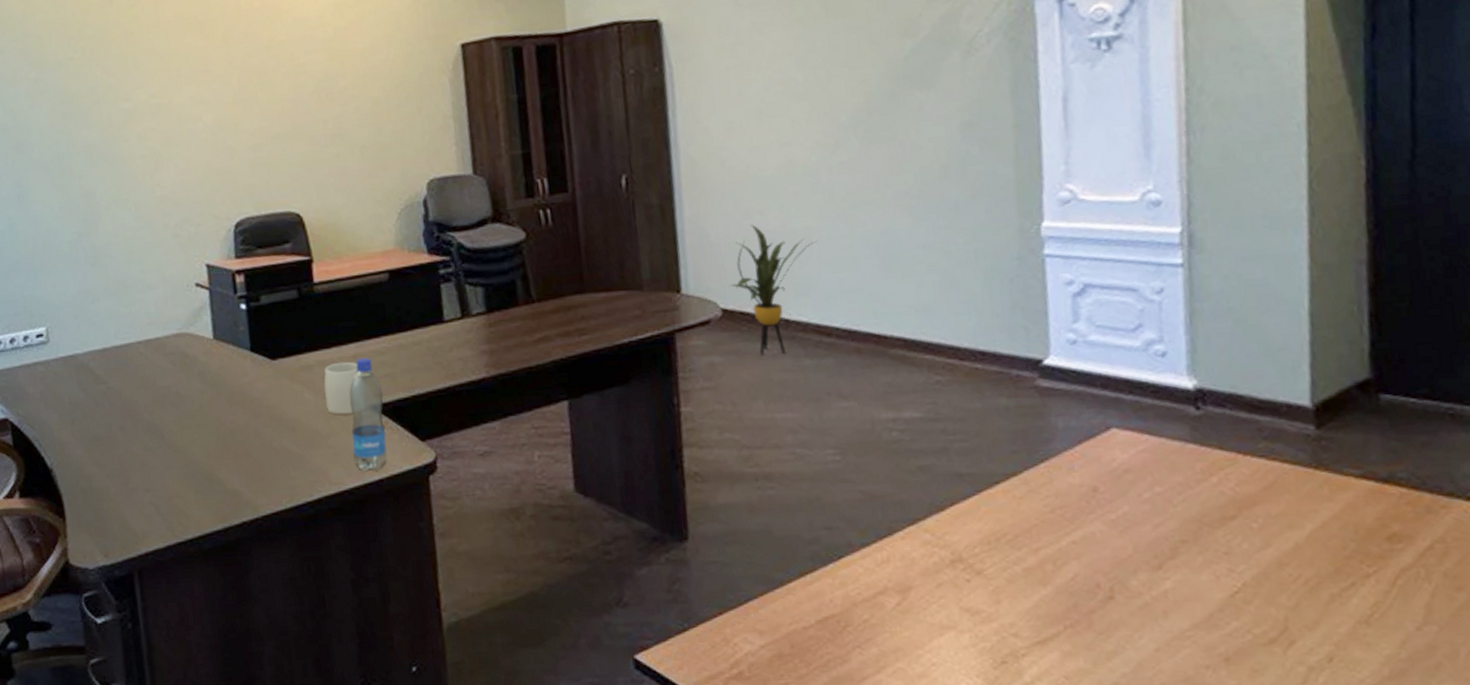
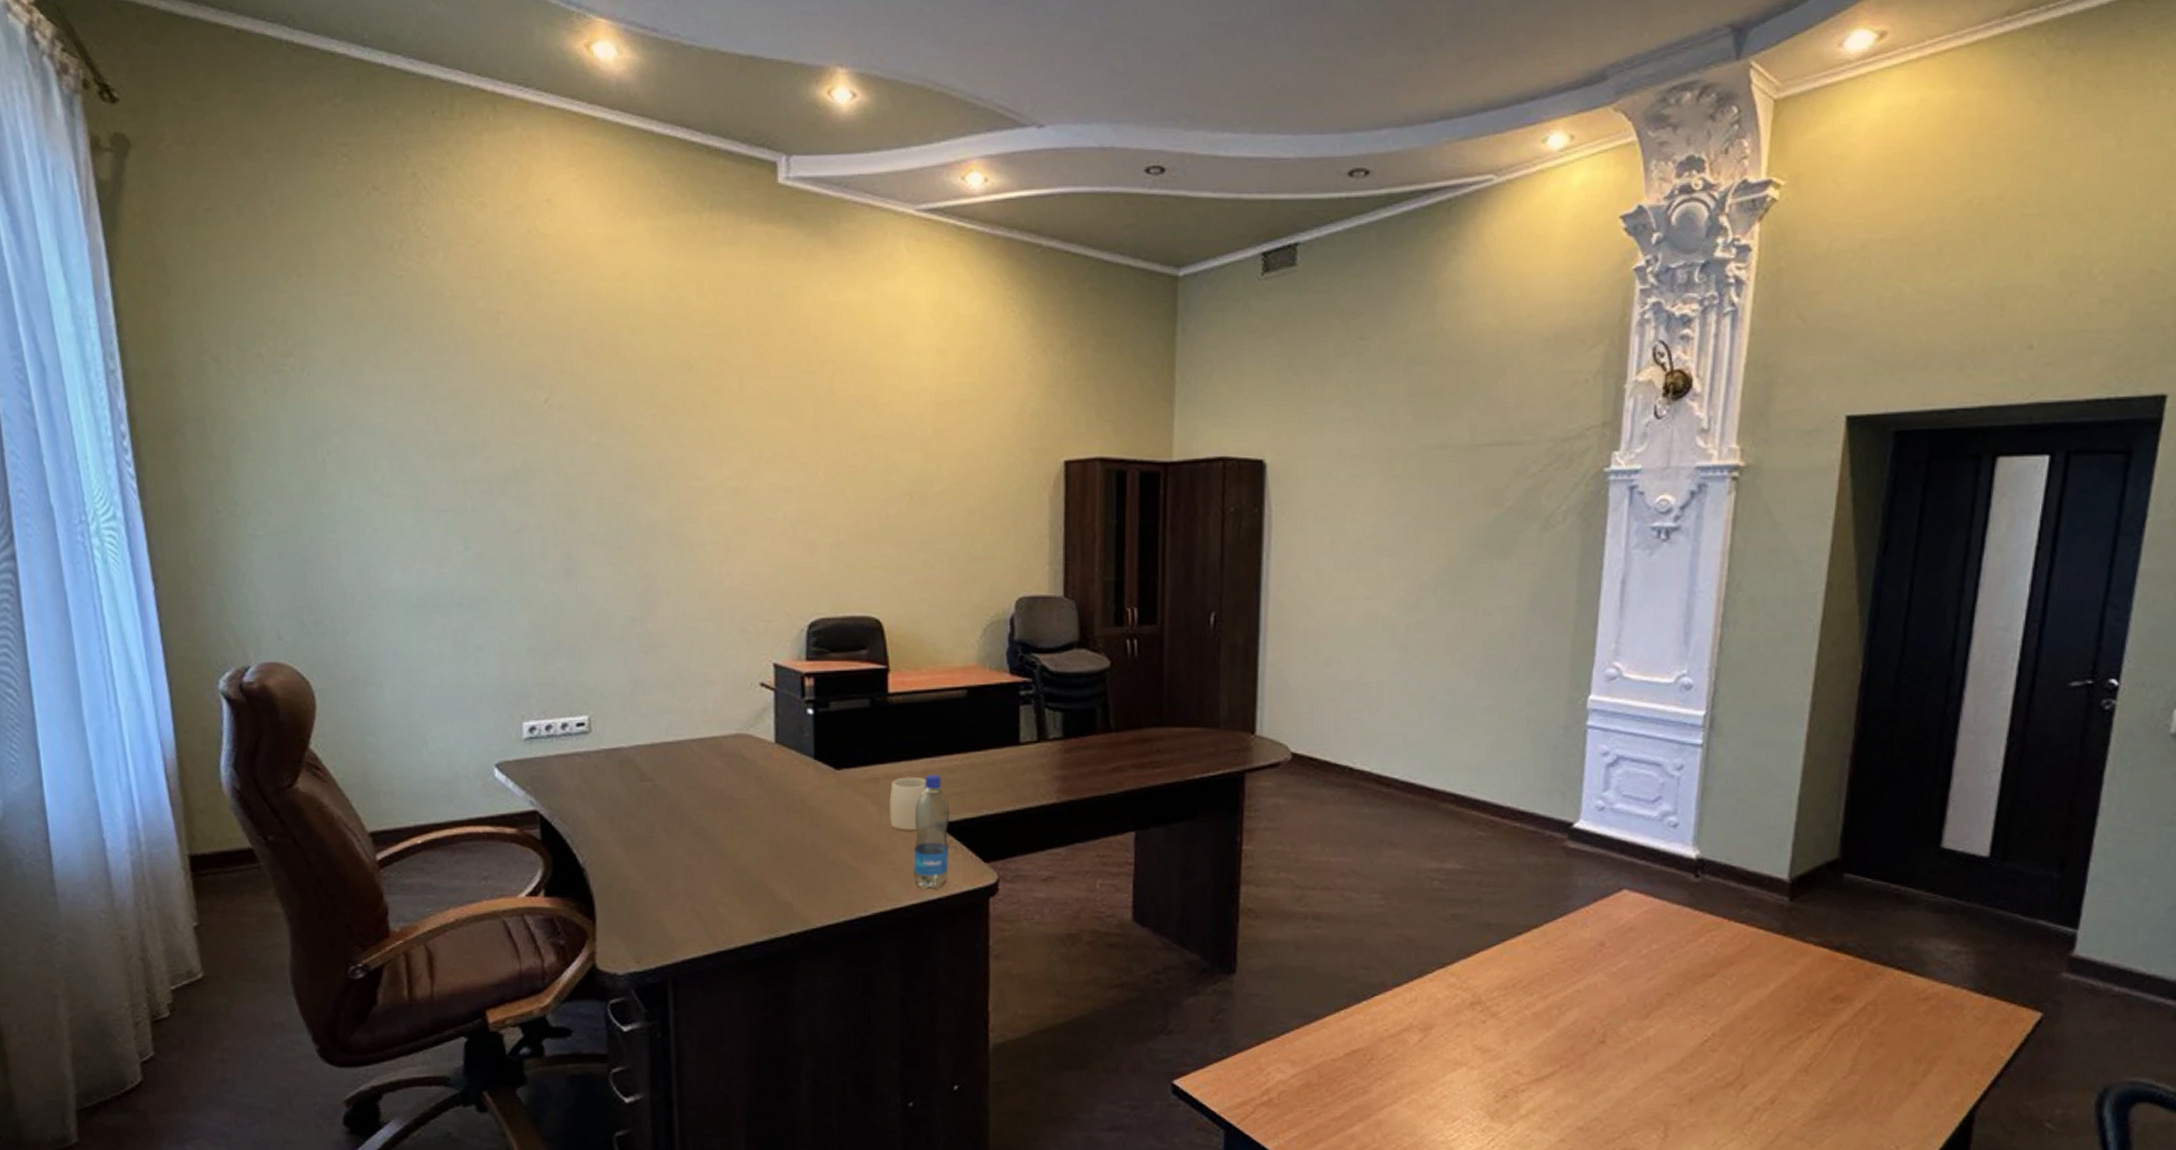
house plant: present [730,224,817,355] -> none [1302,673,1387,801]

